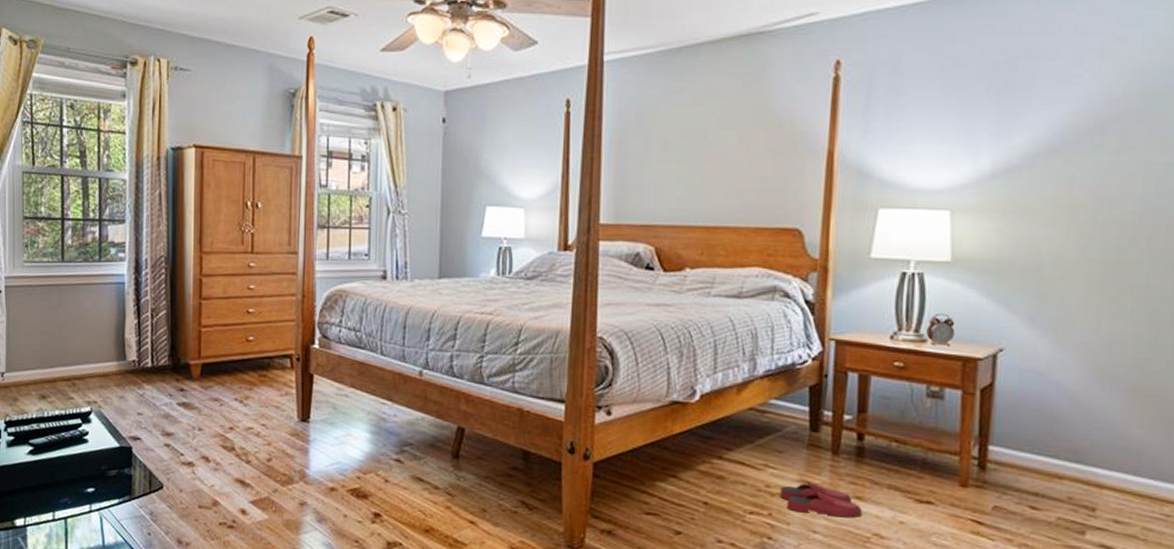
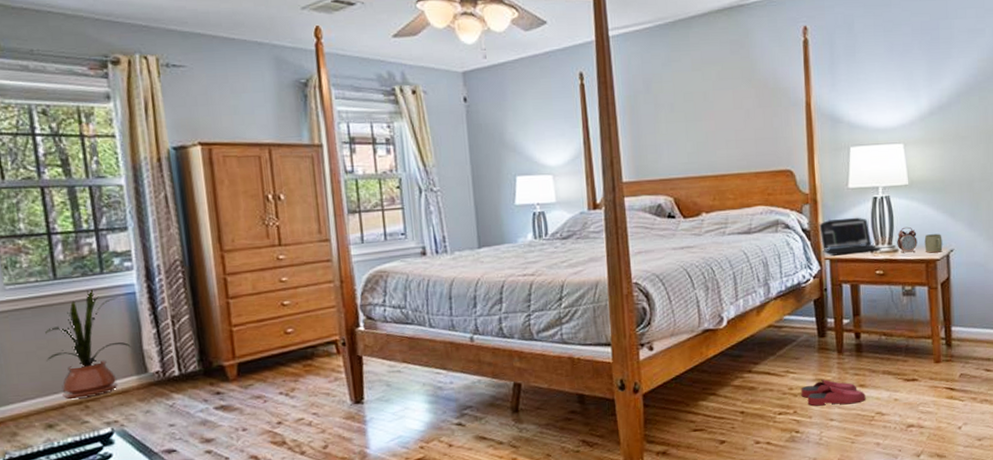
house plant: none [47,276,115,376] -> present [45,290,131,400]
laptop: none [827,292,906,340] -> present [819,217,882,256]
mug: none [963,326,990,350] -> present [924,234,943,253]

